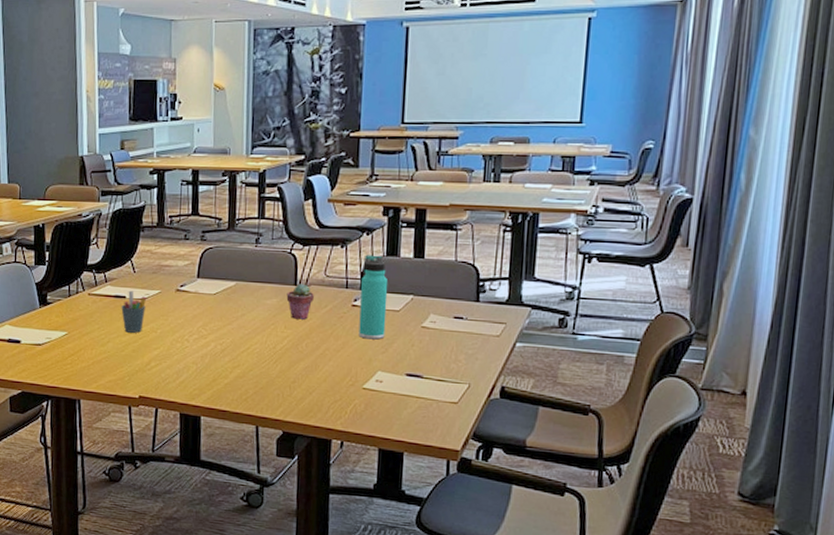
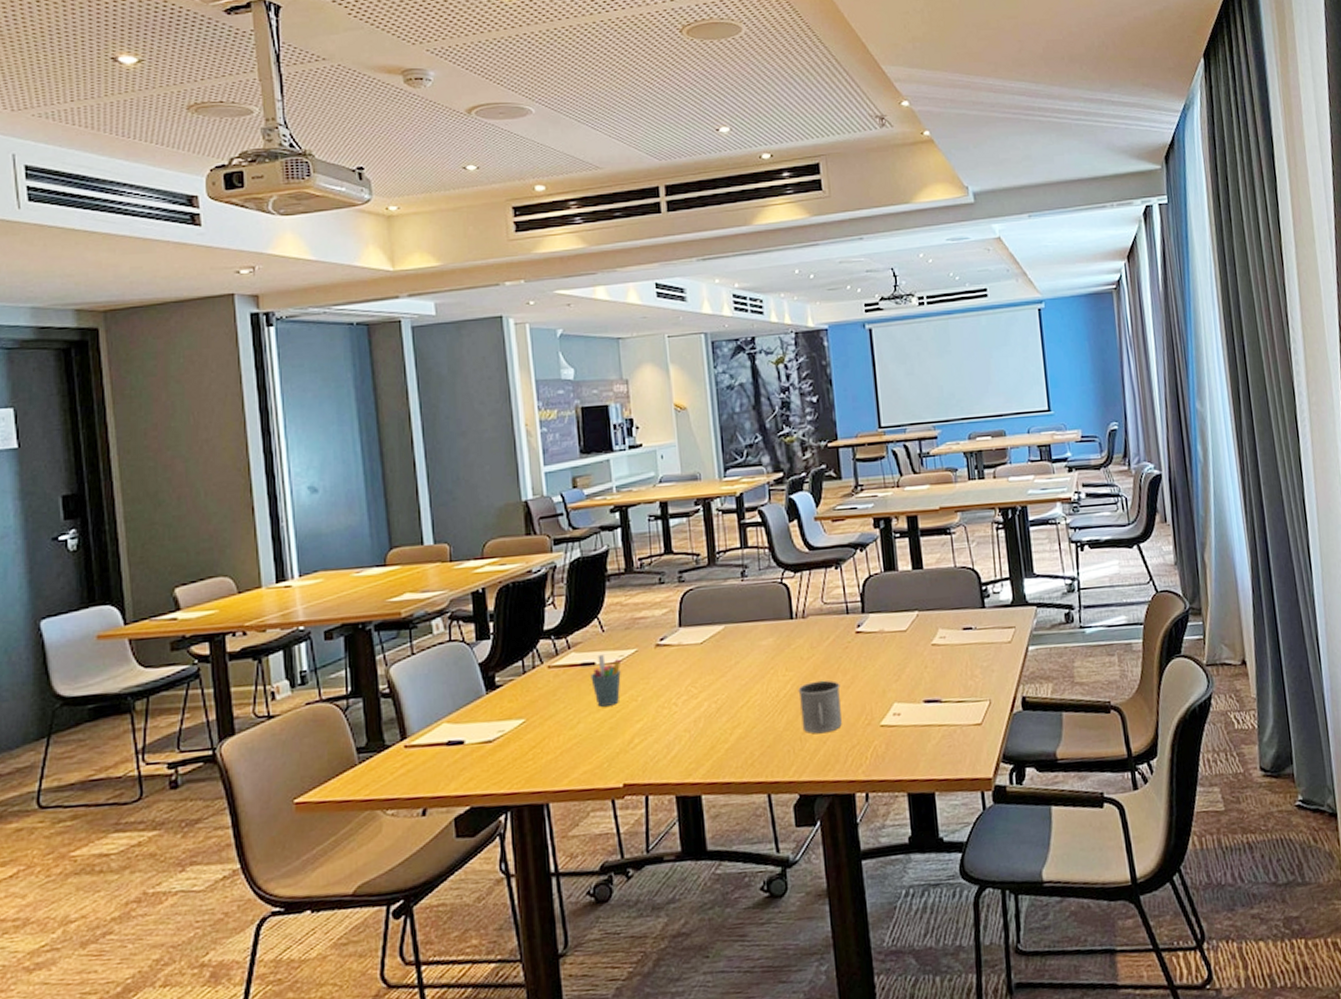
potted succulent: present [286,283,314,320] -> none [783,616,814,658]
mug: none [293,341,331,386] -> present [798,680,842,734]
thermos bottle: present [358,254,389,340] -> none [861,572,896,668]

